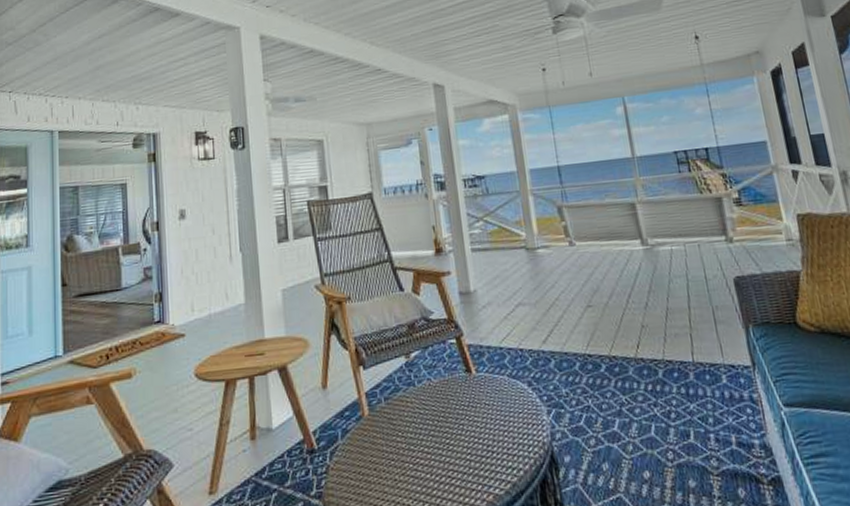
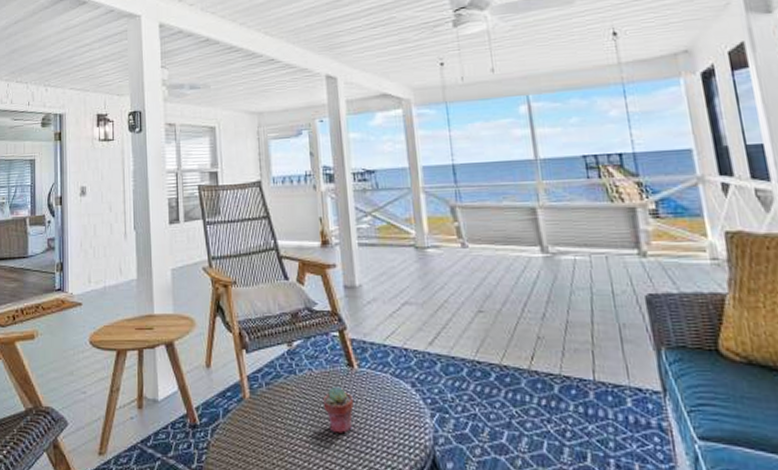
potted succulent: none [442,393,473,441] -> present [322,386,354,433]

